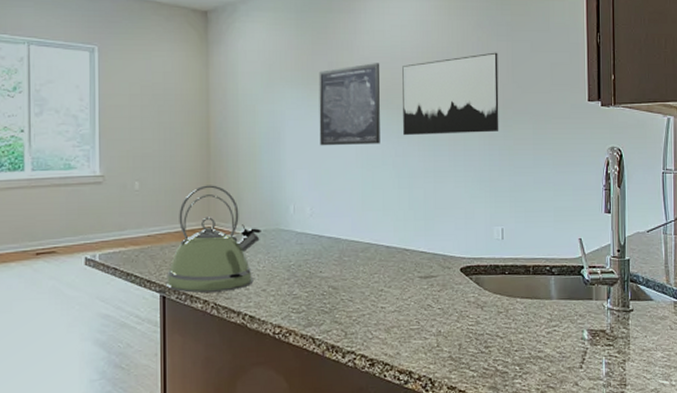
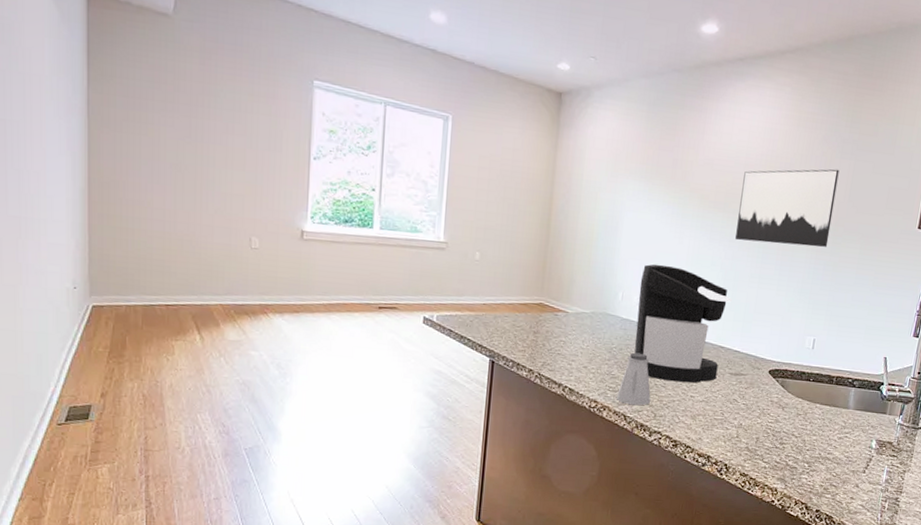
kettle: present [165,185,261,293] -> none [495,263,589,364]
saltshaker: none [302,267,340,326] -> present [617,352,651,406]
coffee maker: none [311,170,410,294] -> present [634,264,732,383]
wall art: present [319,63,380,146] -> none [654,165,722,245]

